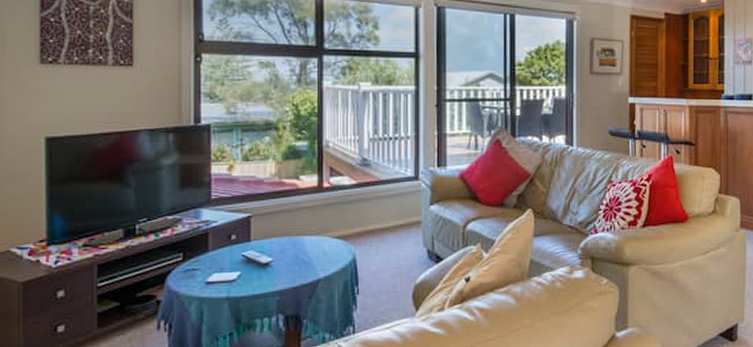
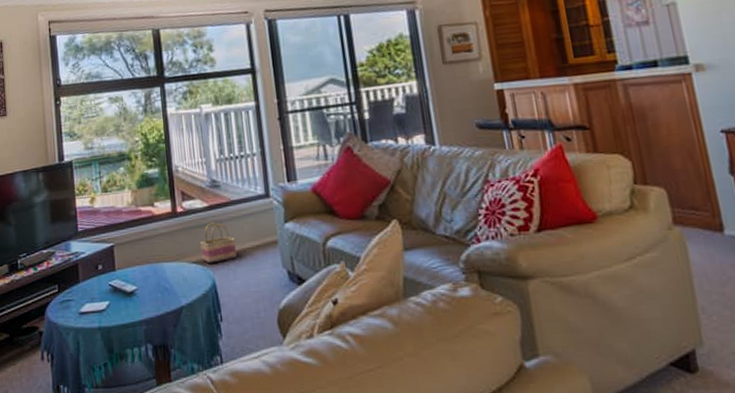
basket: none [345,200,380,239] -> present [200,222,237,264]

